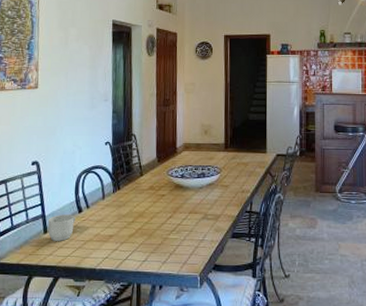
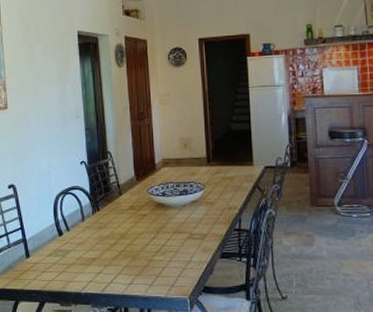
mug: present [48,214,76,241] -> none [29,238,57,265]

